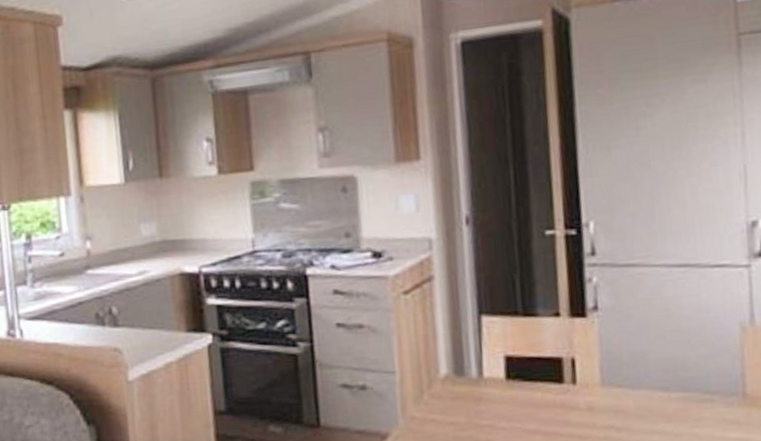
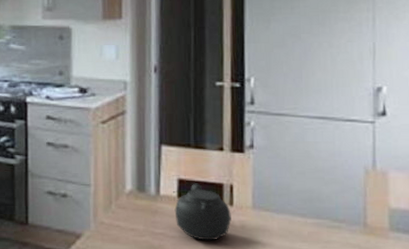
teapot: none [499,359,575,430] -> present [173,183,231,241]

